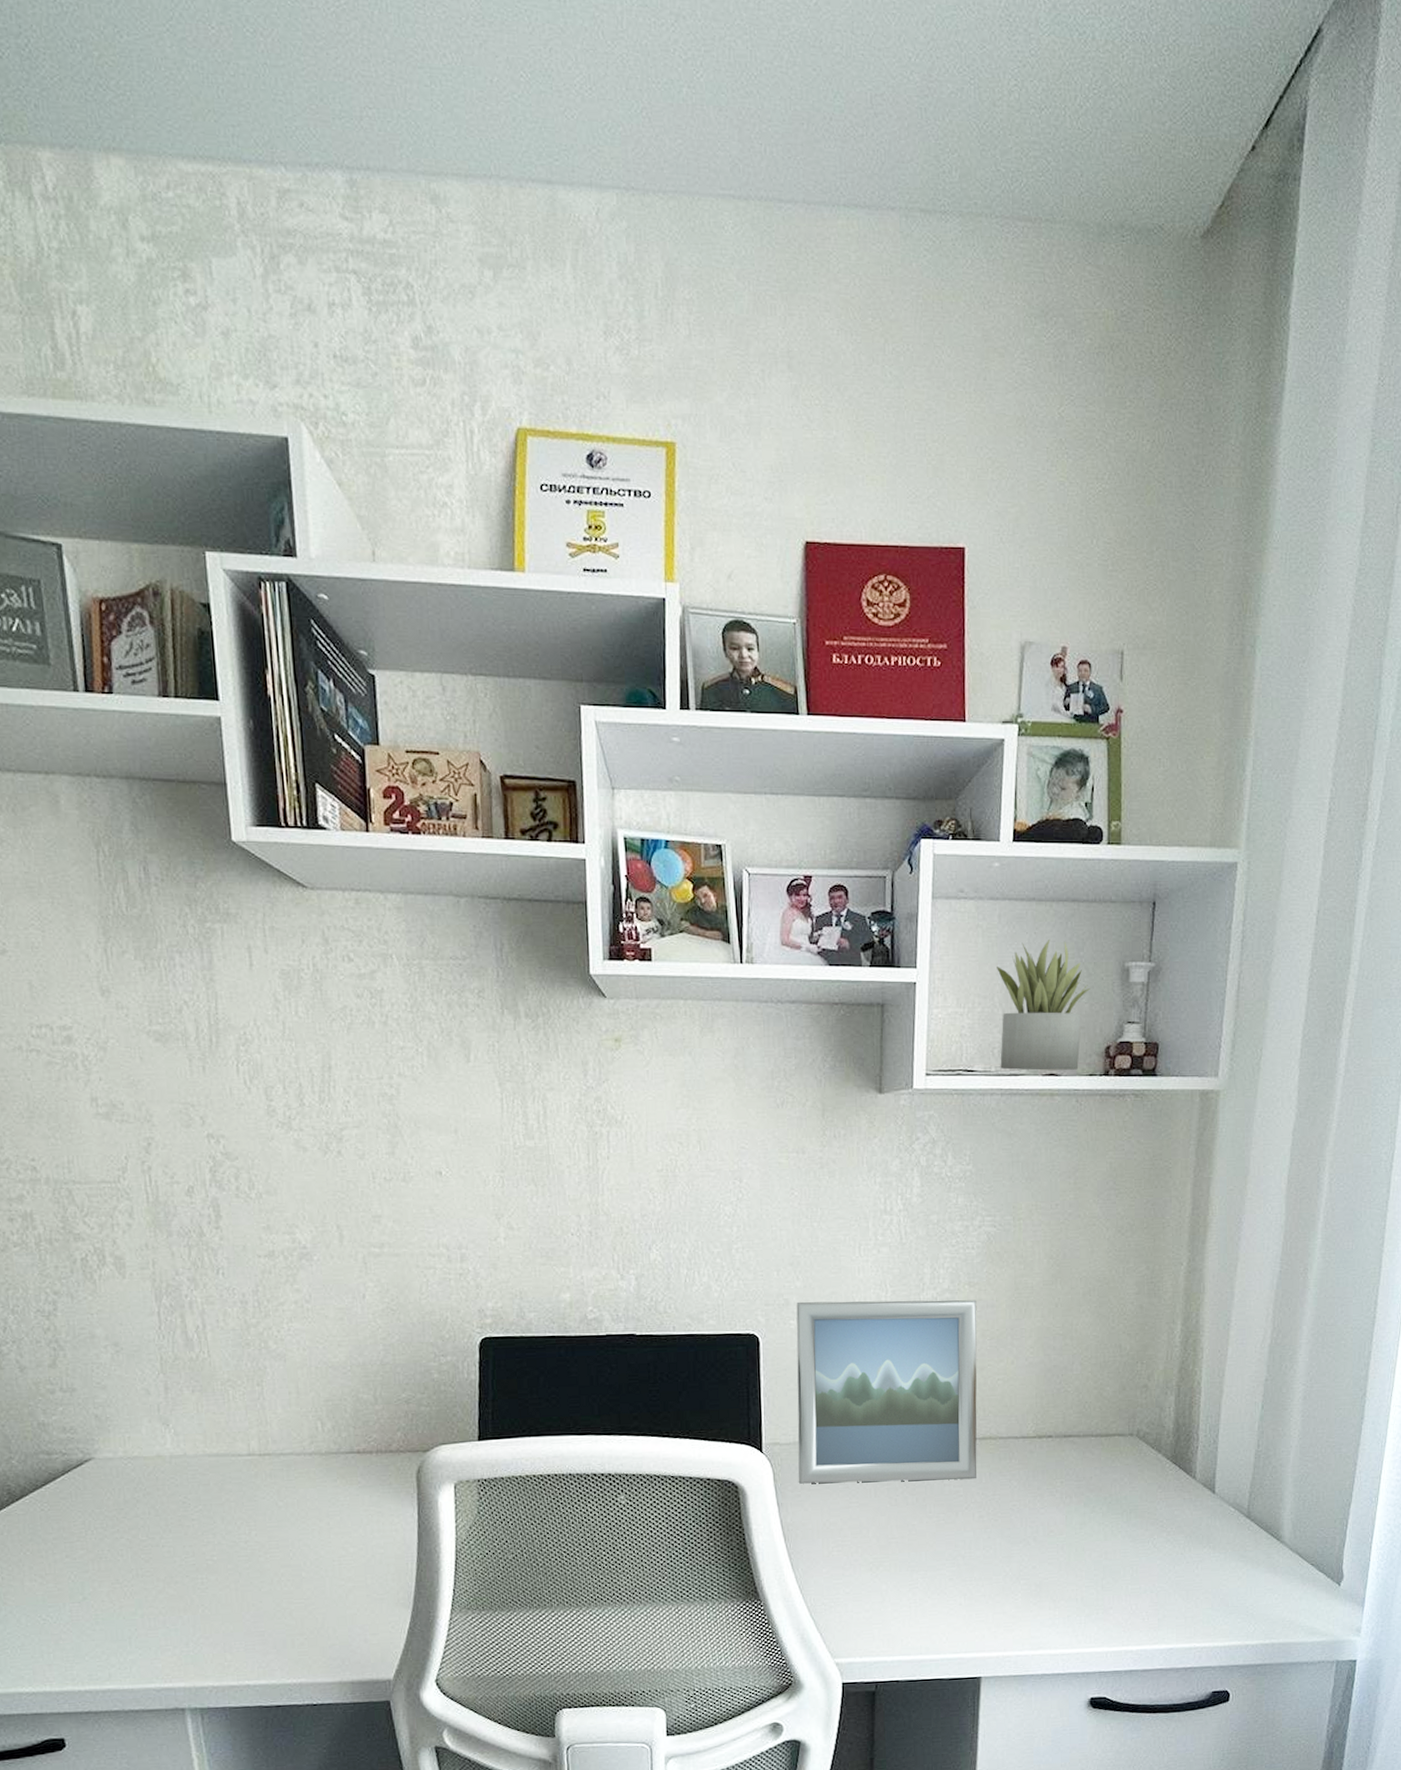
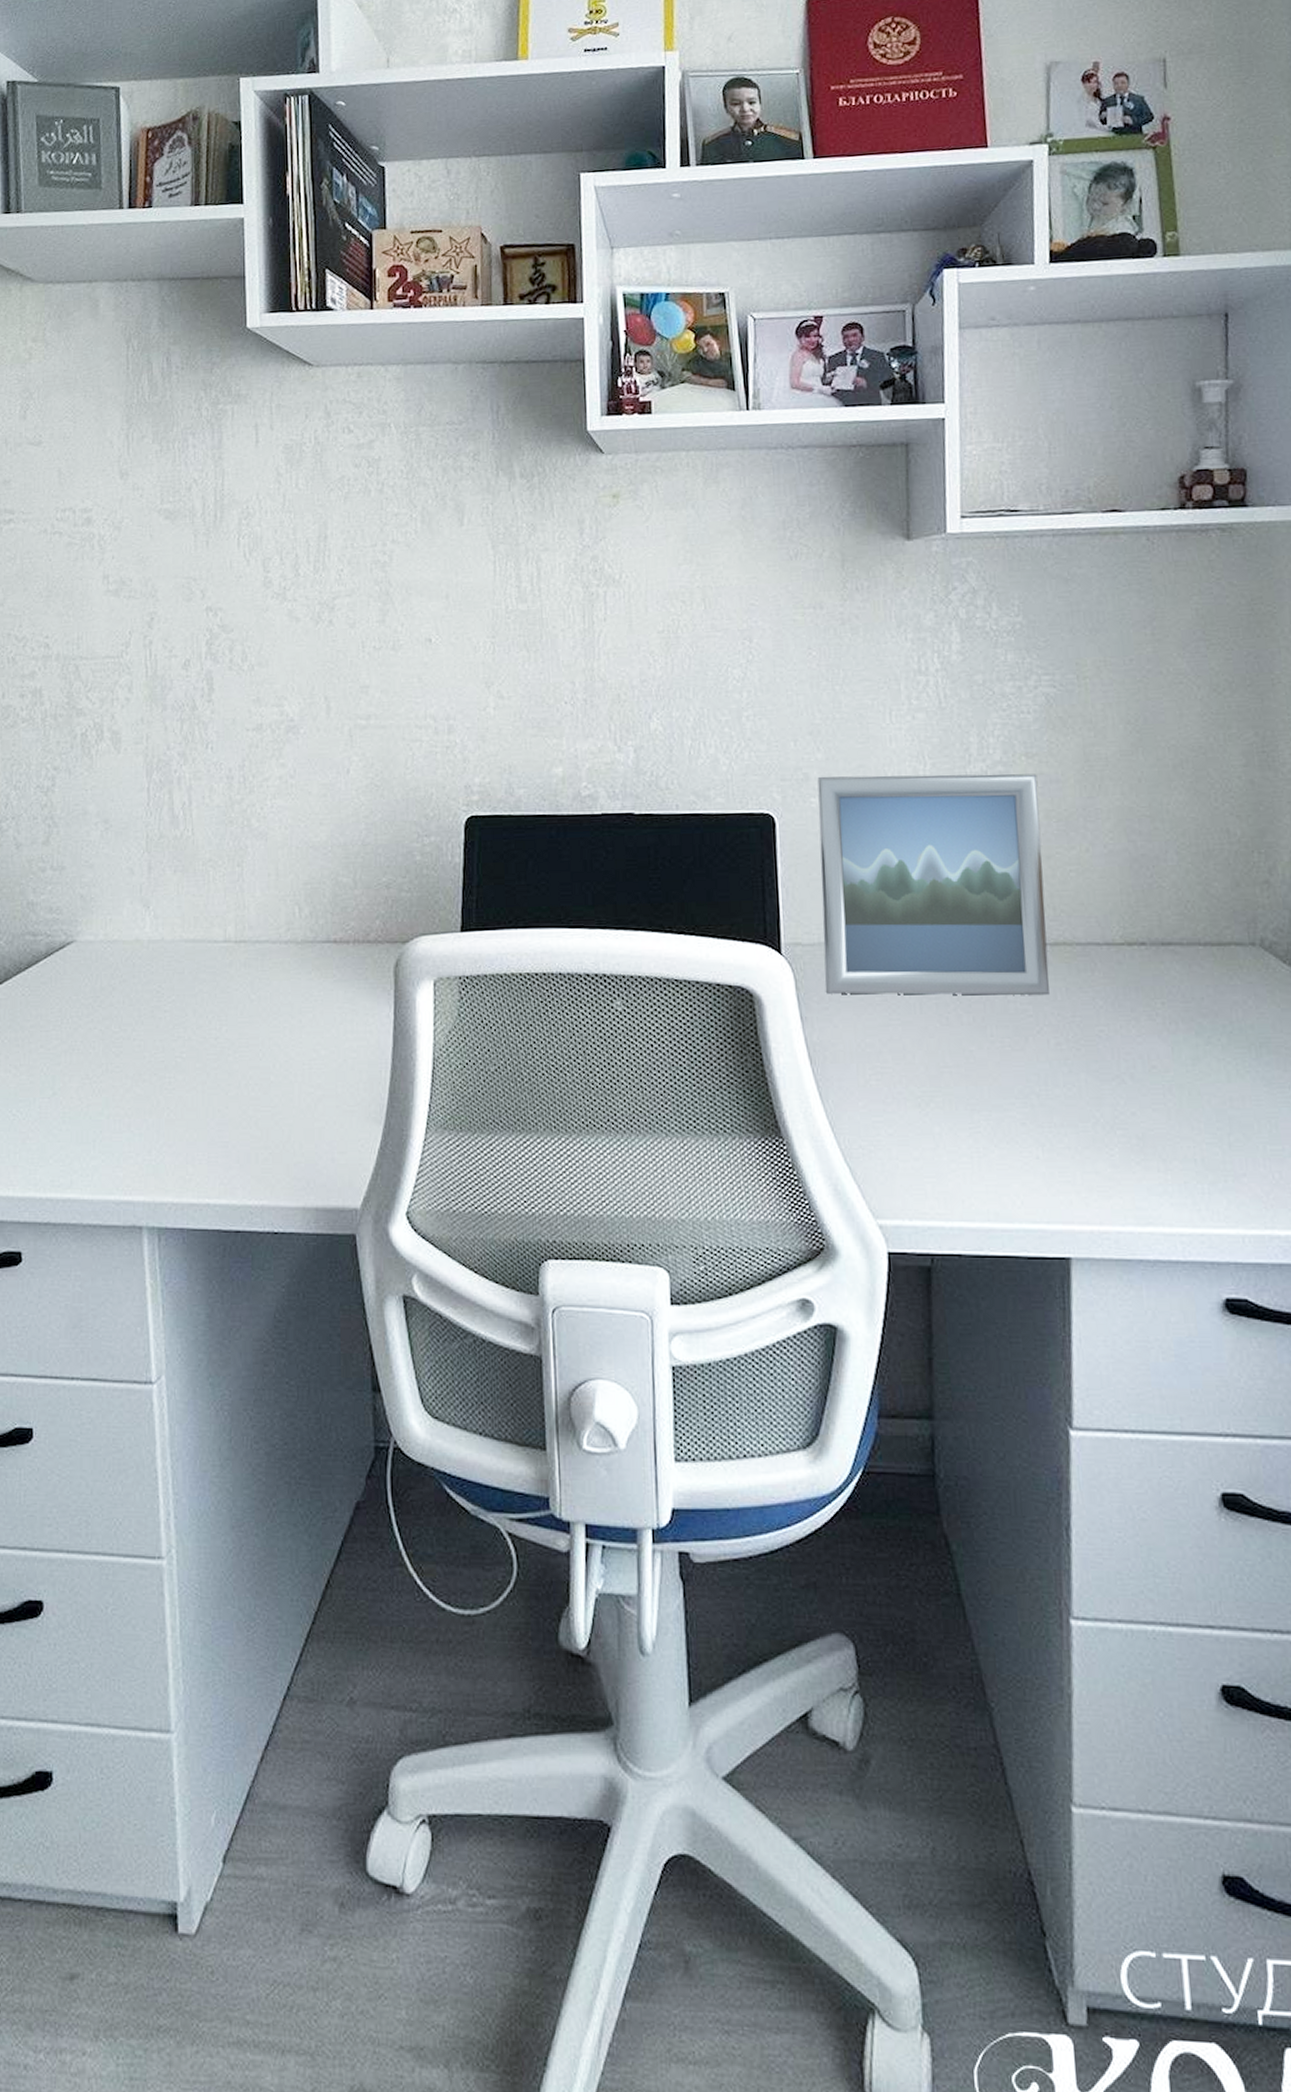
succulent plant: present [997,940,1091,1071] -> none [1039,363,1155,508]

